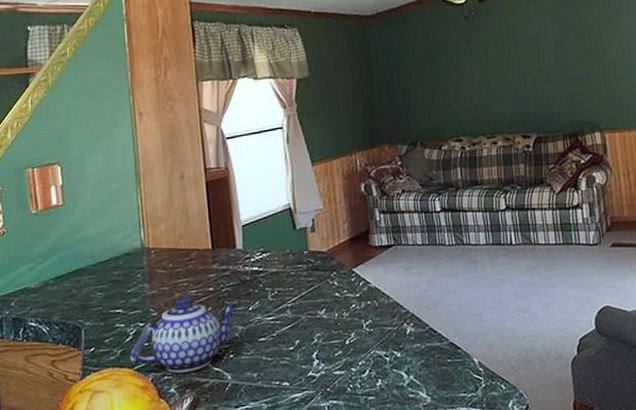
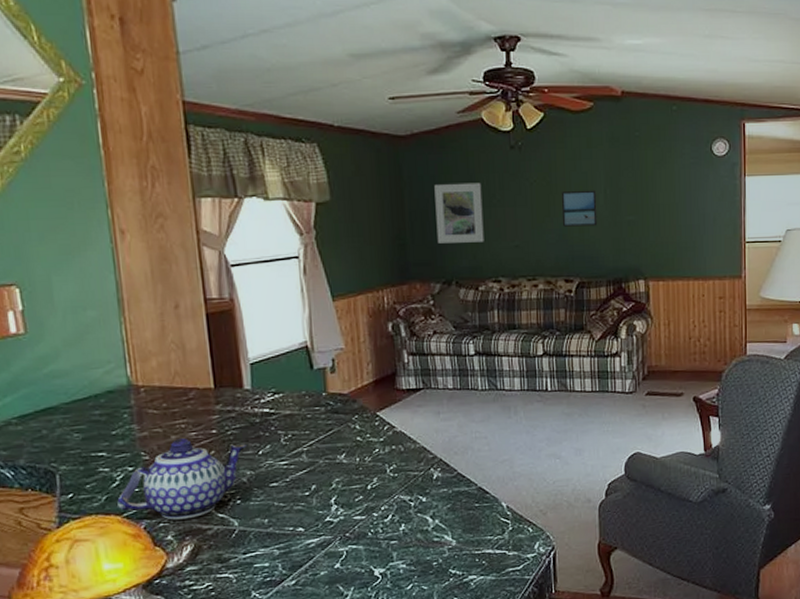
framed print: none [398,51,445,109] -> present [434,182,484,244]
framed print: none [515,50,551,86] -> present [562,190,598,227]

